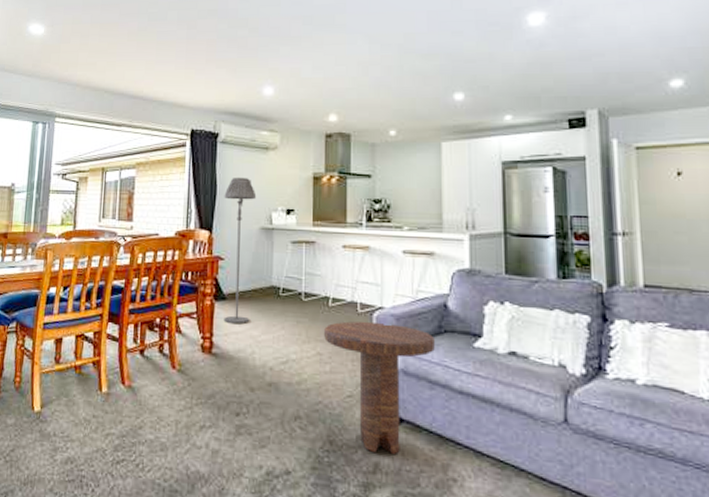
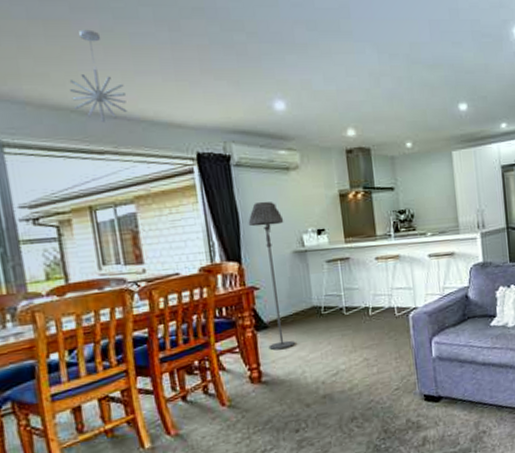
pendant light: none [107,29,146,102] -> present [69,29,128,124]
side table: present [324,321,435,454] -> none [368,319,462,429]

